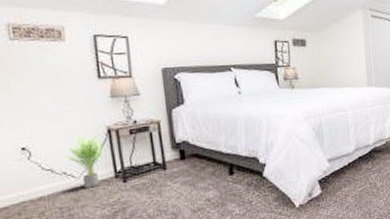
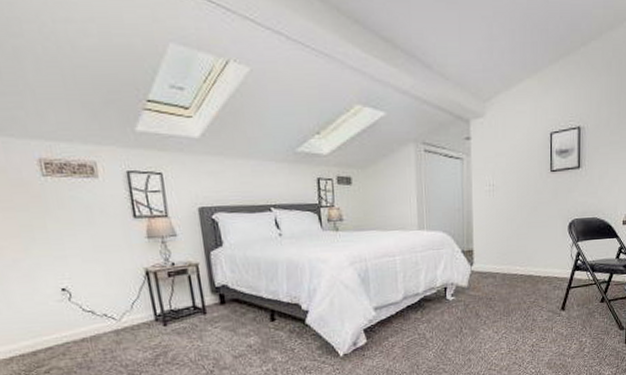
potted plant: present [60,134,105,189] -> none [100,276,144,331]

